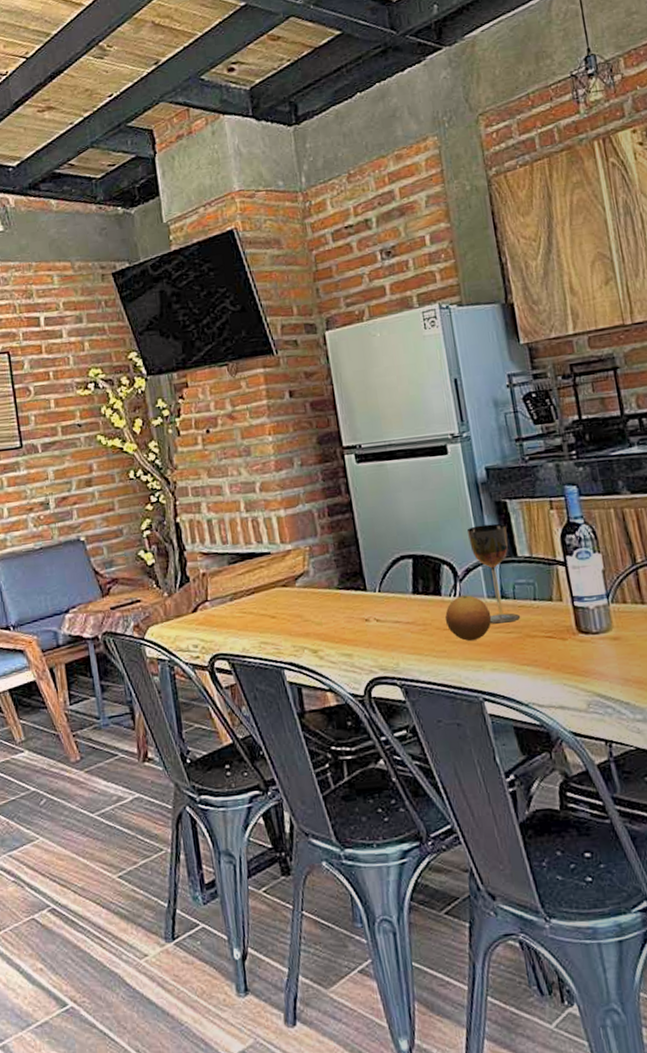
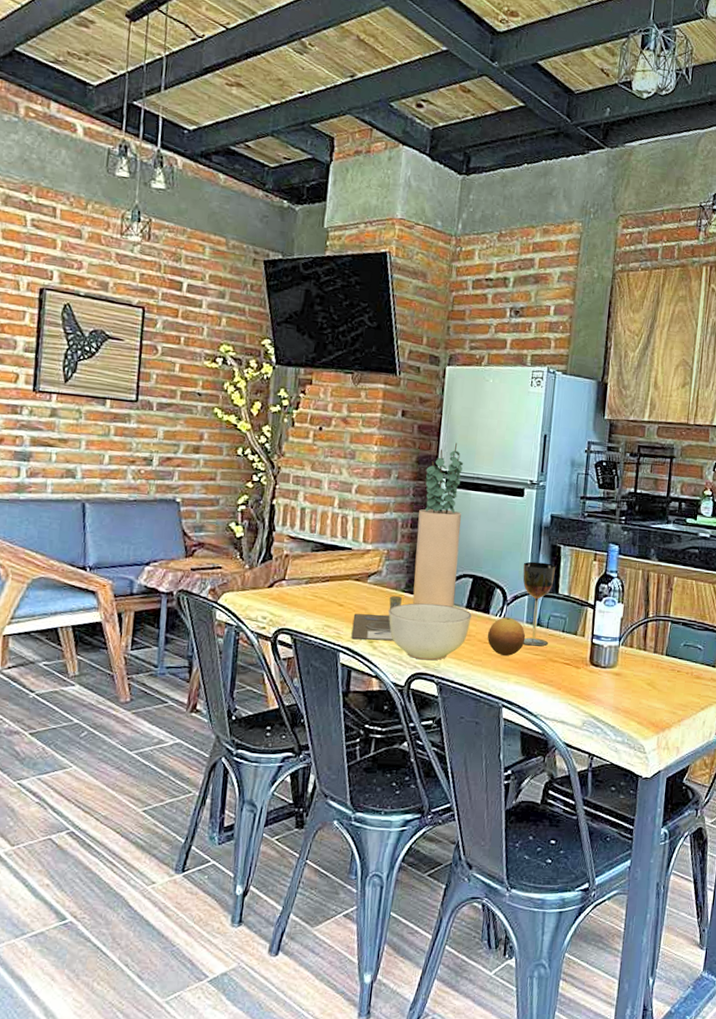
place setting: none [290,594,340,652] -> present [351,595,402,641]
bowl: none [326,594,423,663] -> present [388,603,472,661]
vase: none [330,411,399,601] -> present [412,442,464,607]

